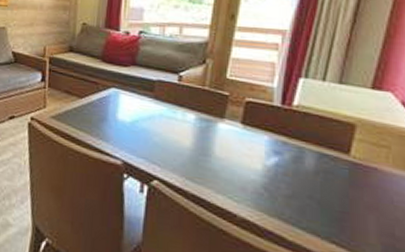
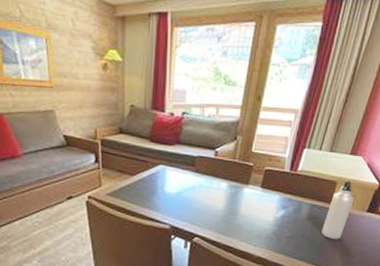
water bottle: none [340,124,388,210] -> present [321,180,354,240]

